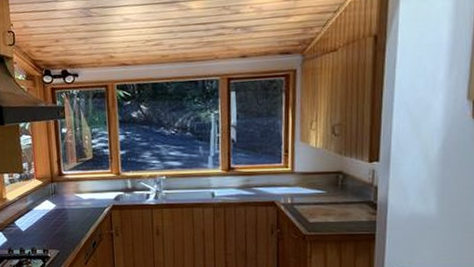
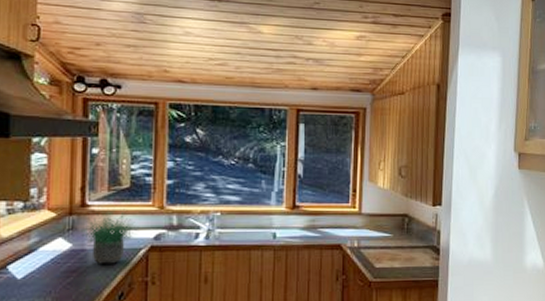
potted plant: none [61,175,103,220] -> present [81,207,140,264]

